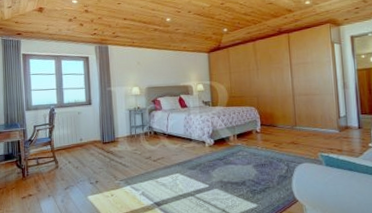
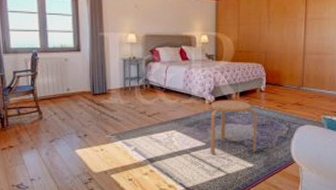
stool: none [210,142,258,196] -> present [210,100,257,154]

